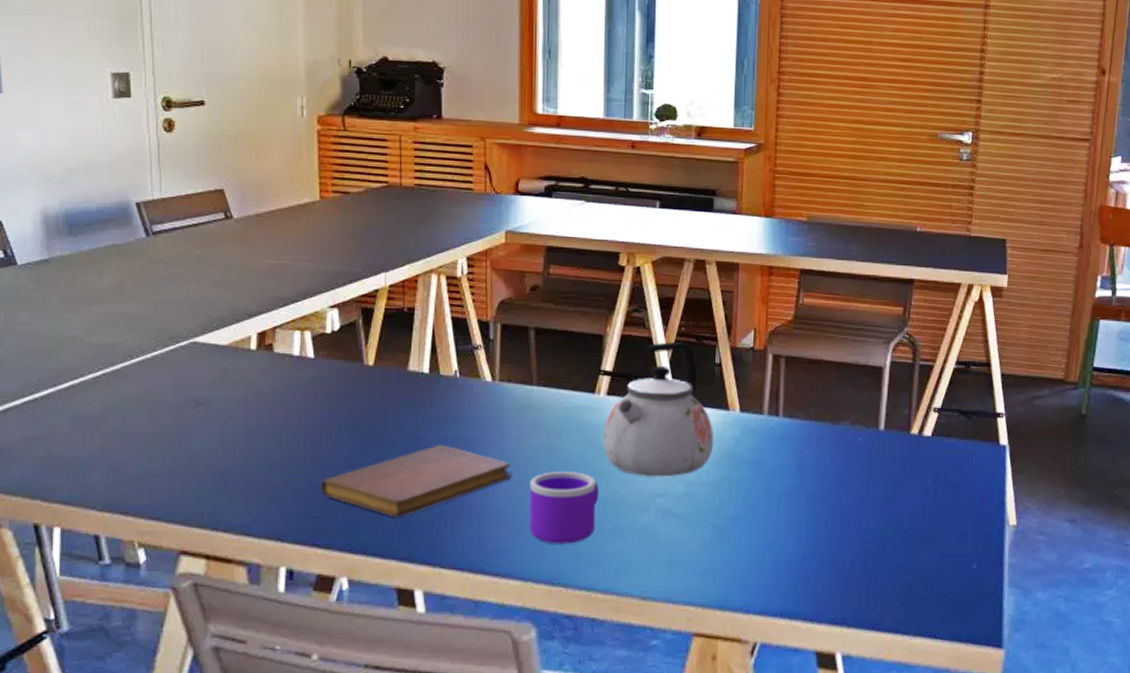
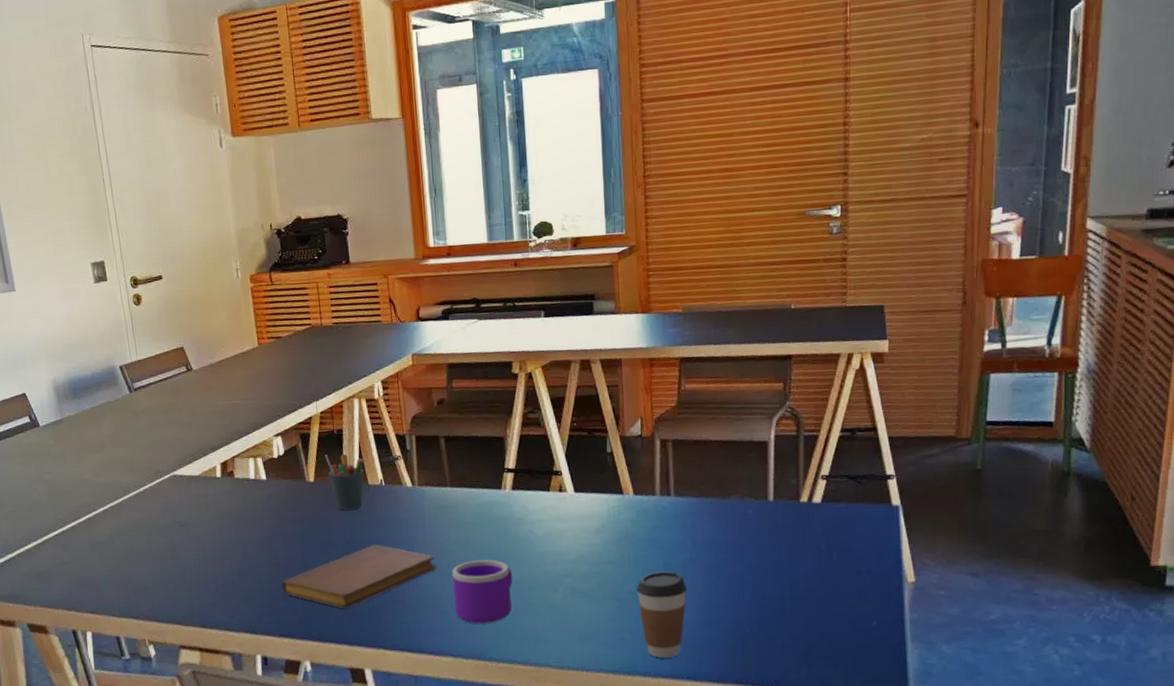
pen holder: none [390,335,437,402] -> present [325,454,364,510]
kettle: present [602,341,714,477] -> none [511,435,612,560]
coffee cup: none [735,498,789,593] -> present [636,571,687,659]

